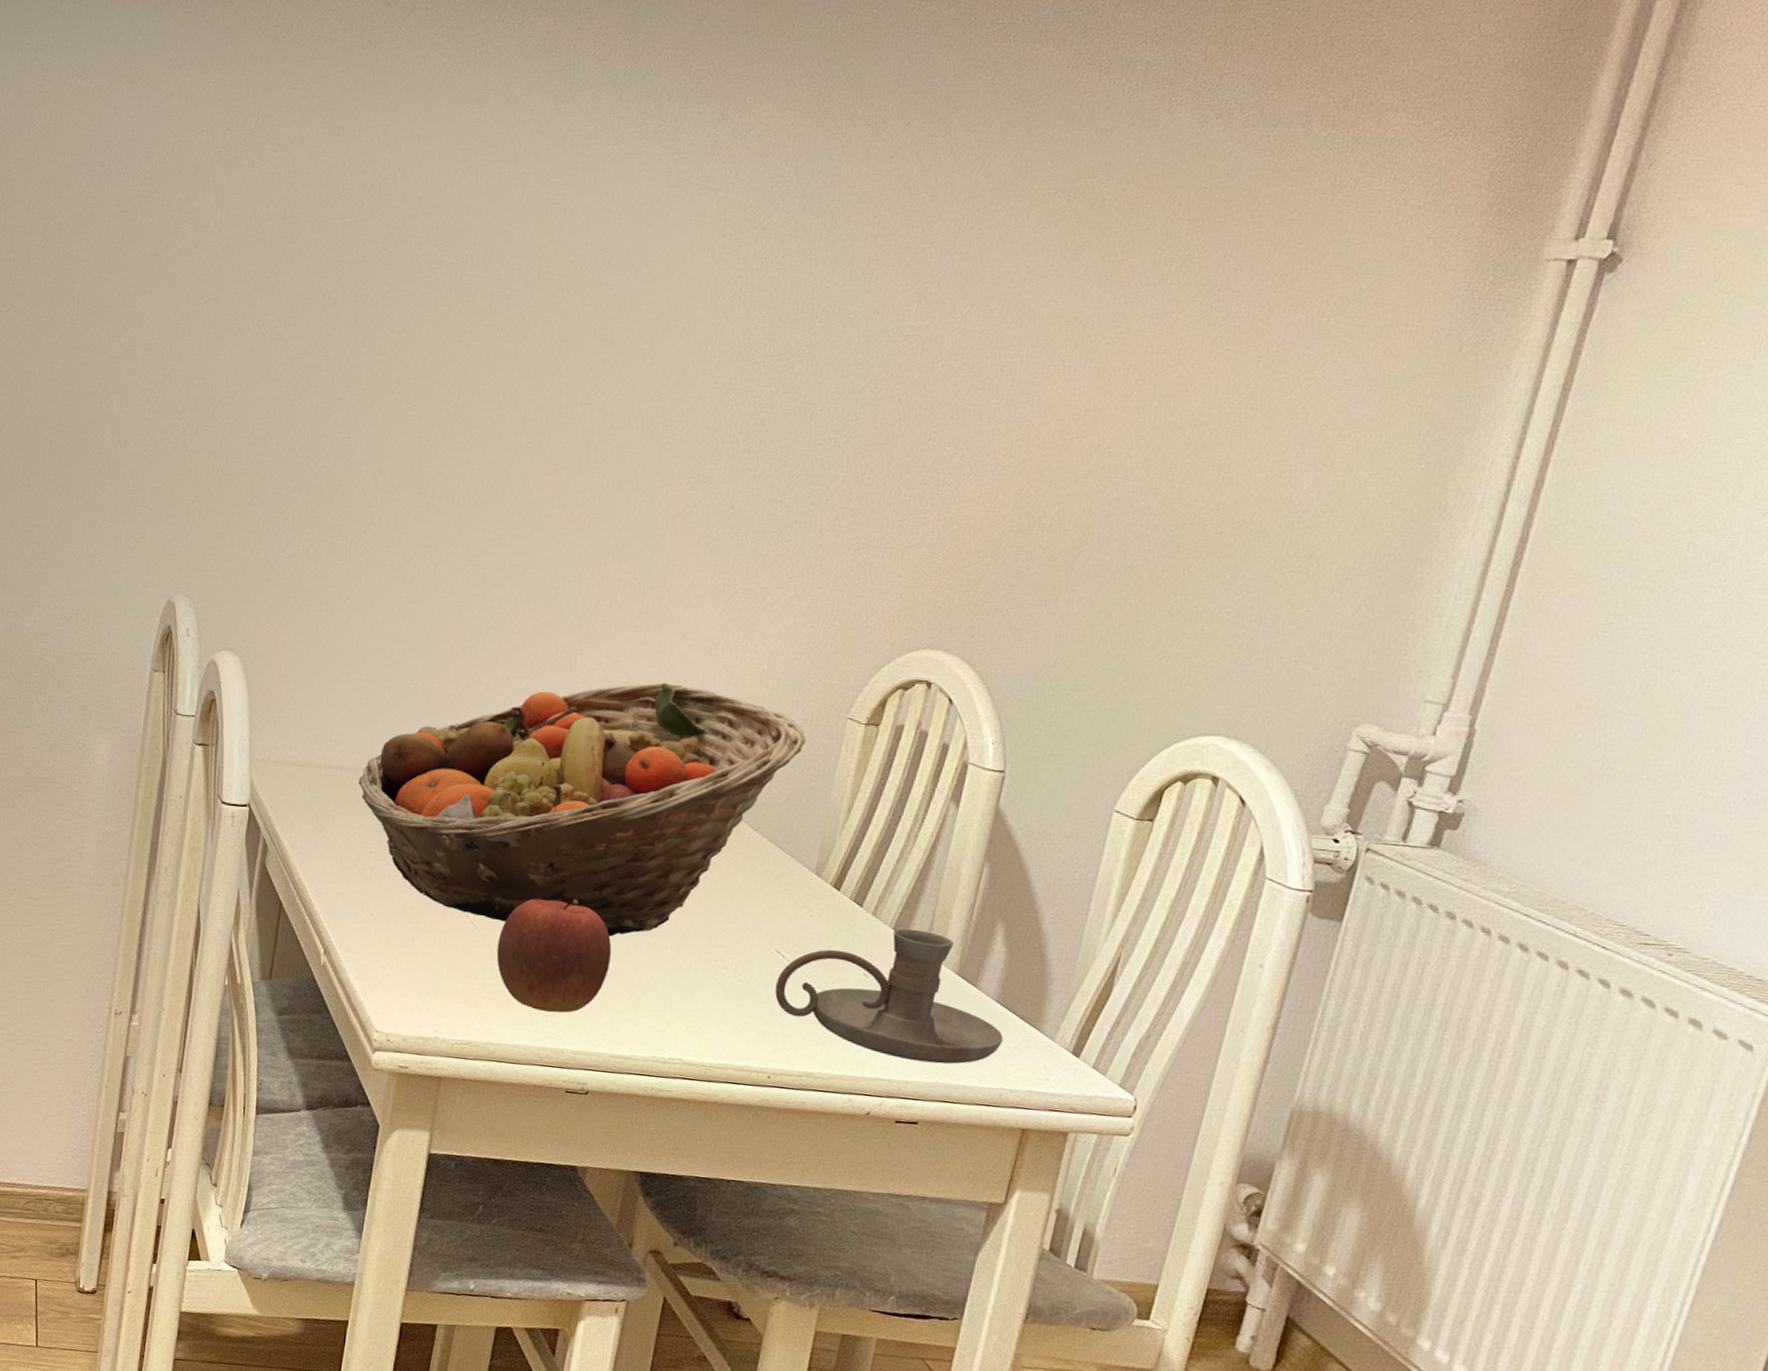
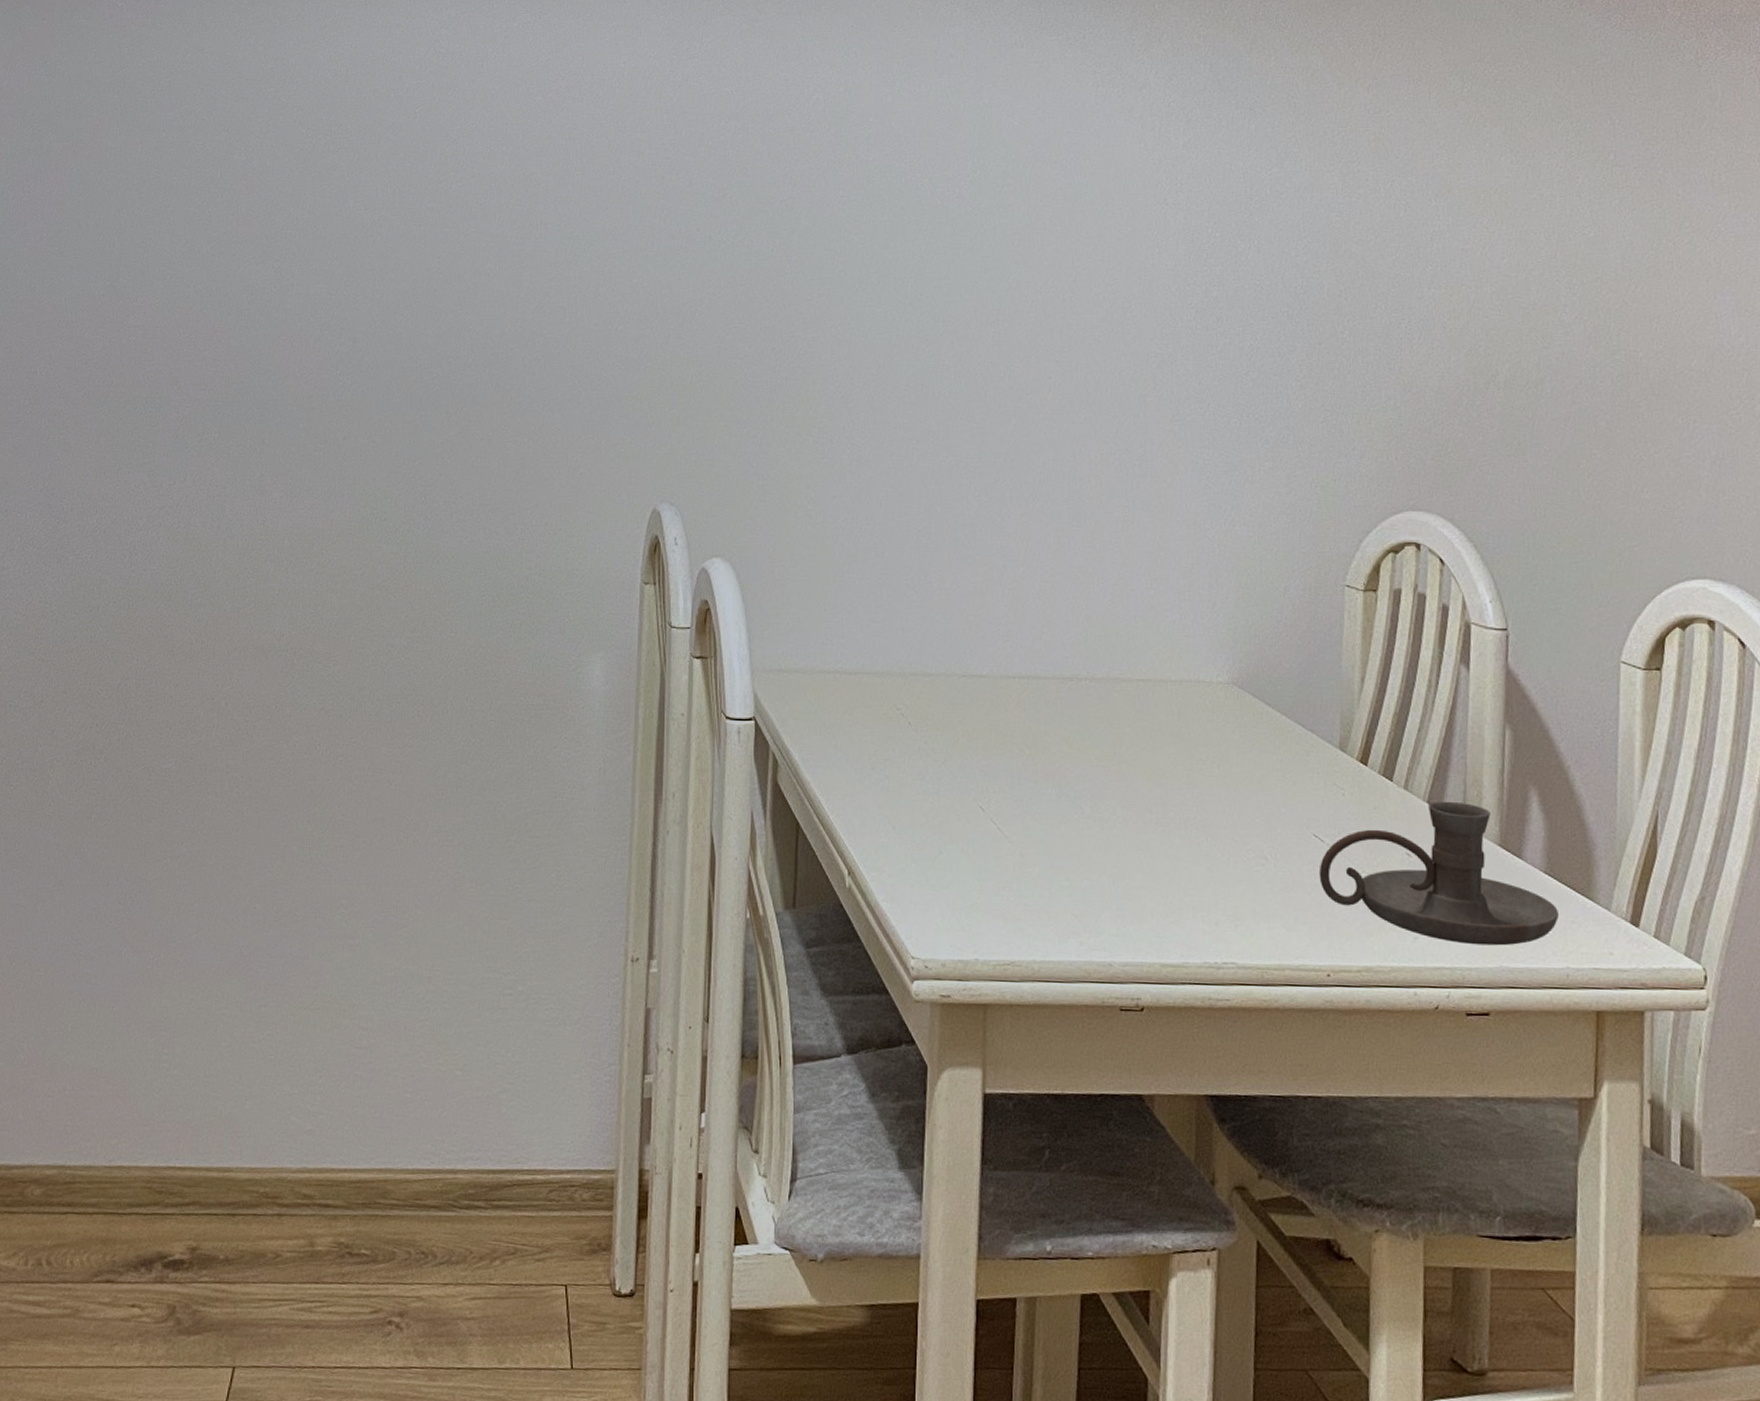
fruit basket: present [358,683,806,937] -> none [865,562,1308,833]
apple: present [496,897,612,1013] -> none [1028,793,1147,922]

